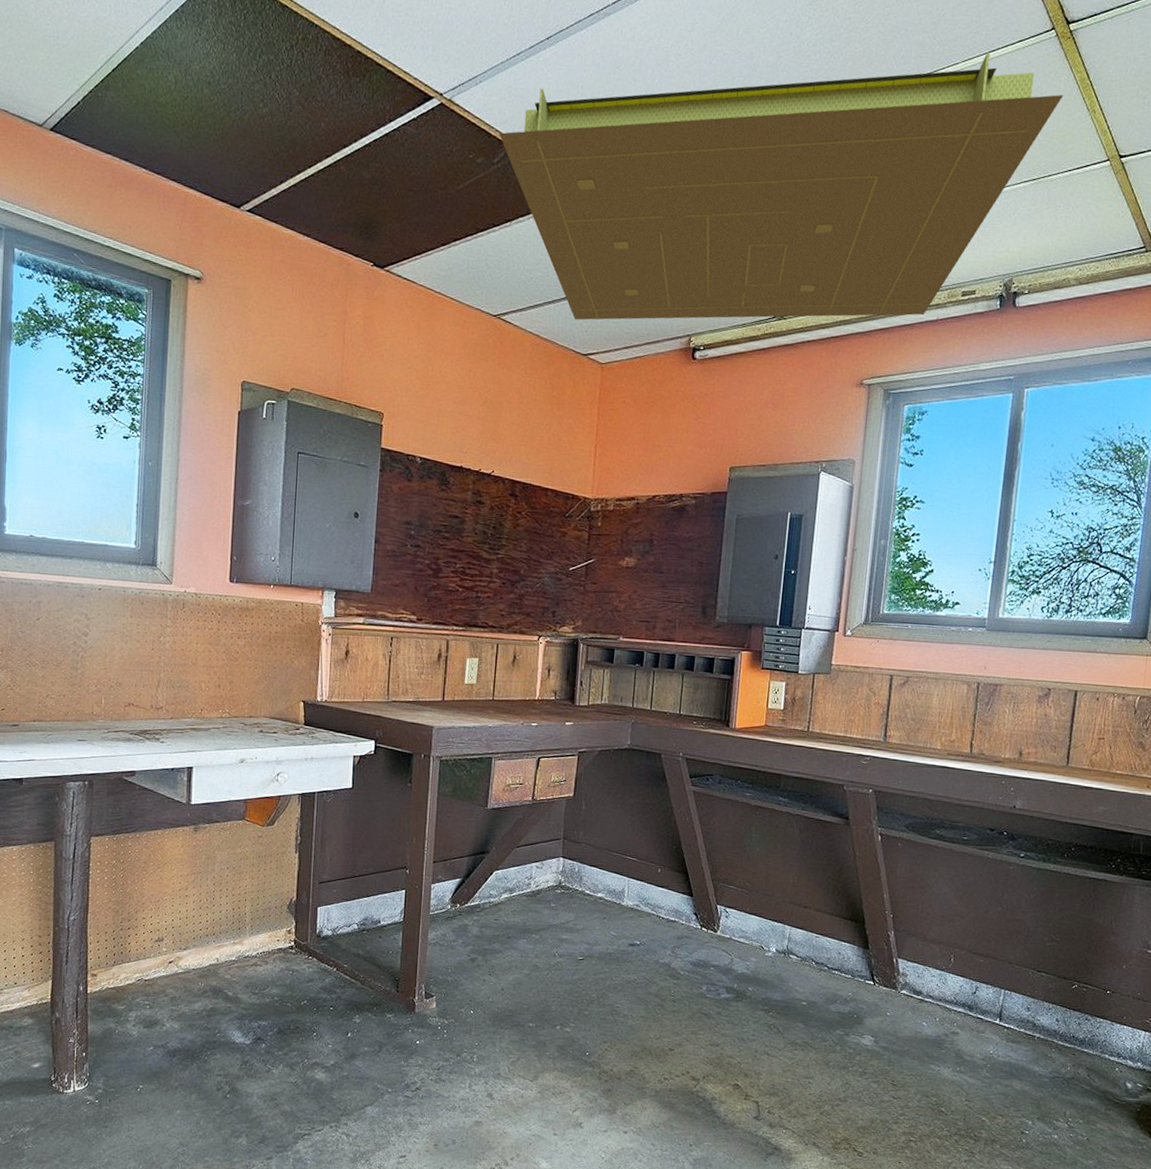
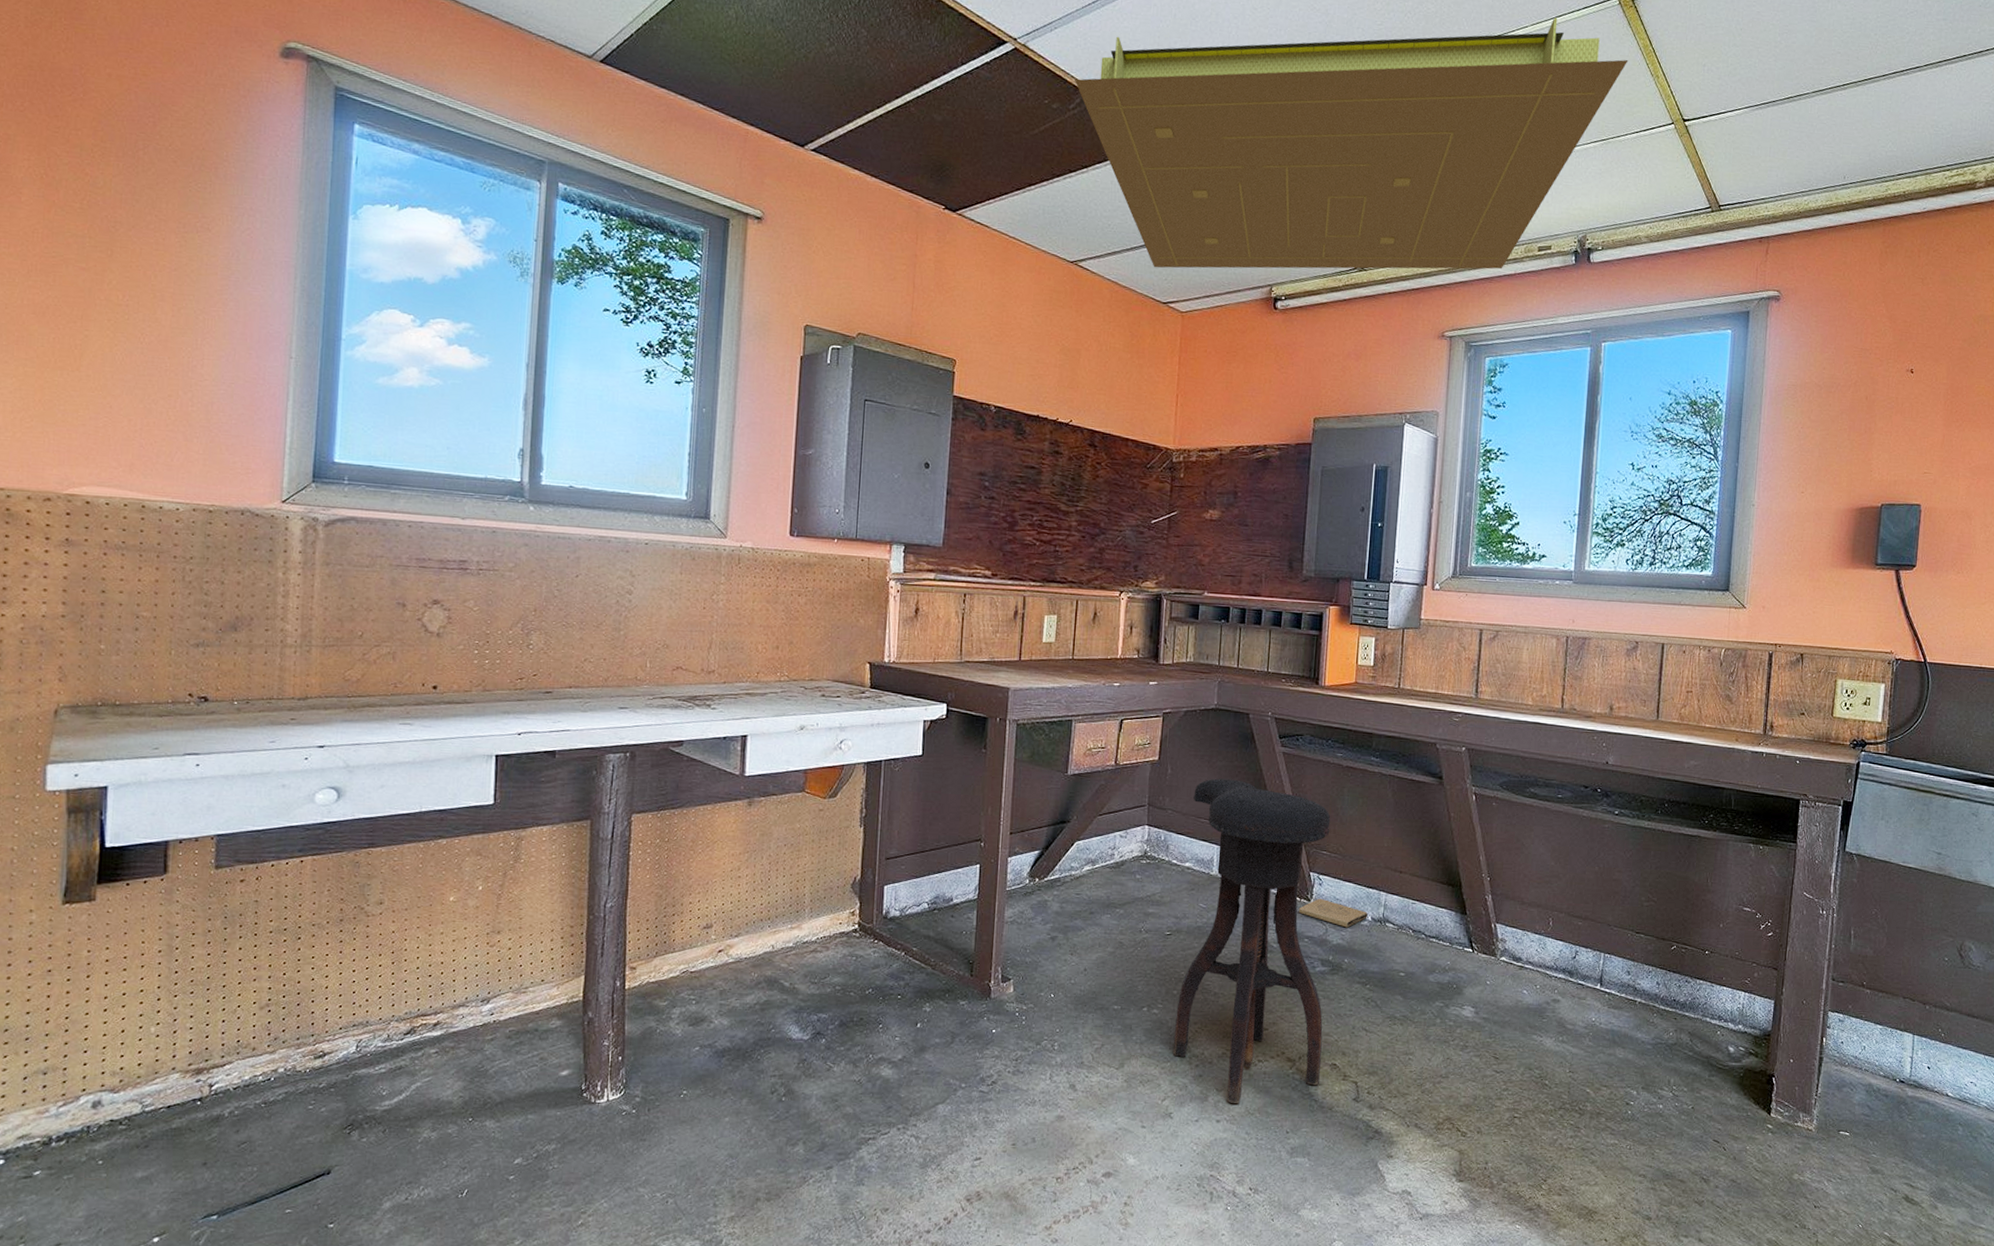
stool: none [583,814,738,1117] -> present [1172,778,1331,1103]
box: none [705,929,772,958] -> present [1298,898,1368,928]

